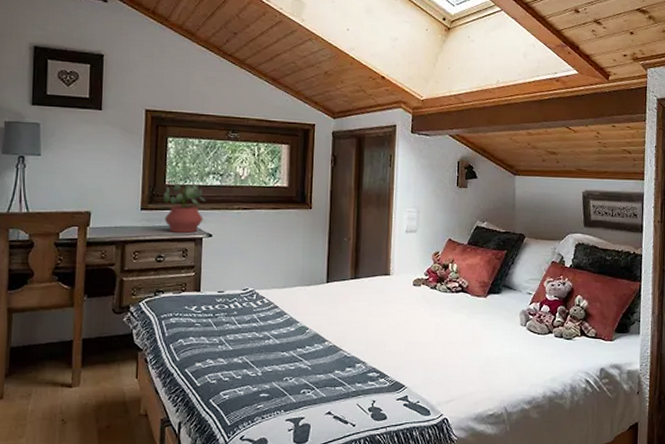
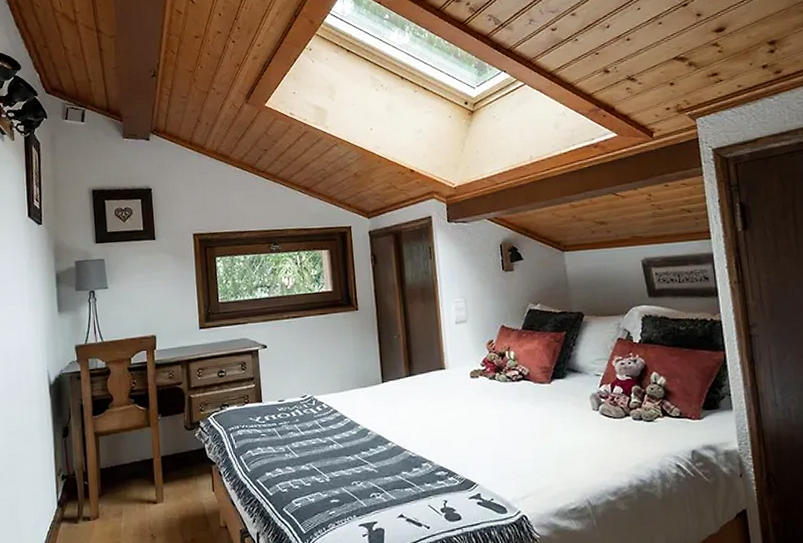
potted plant: present [163,183,206,234] -> none [218,298,257,348]

